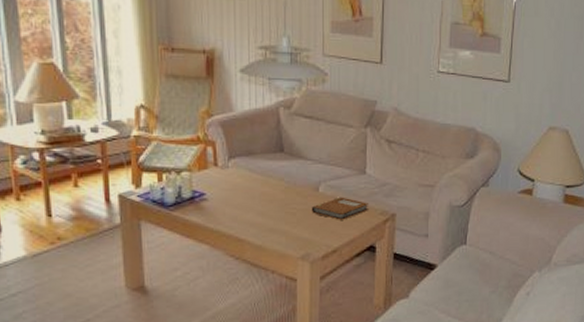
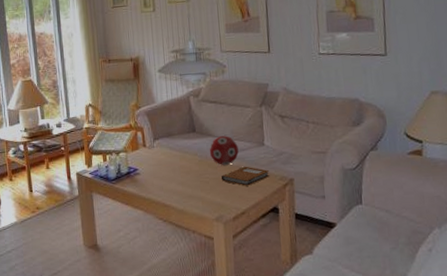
decorative ball: none [299,159,335,194] -> present [209,136,239,165]

